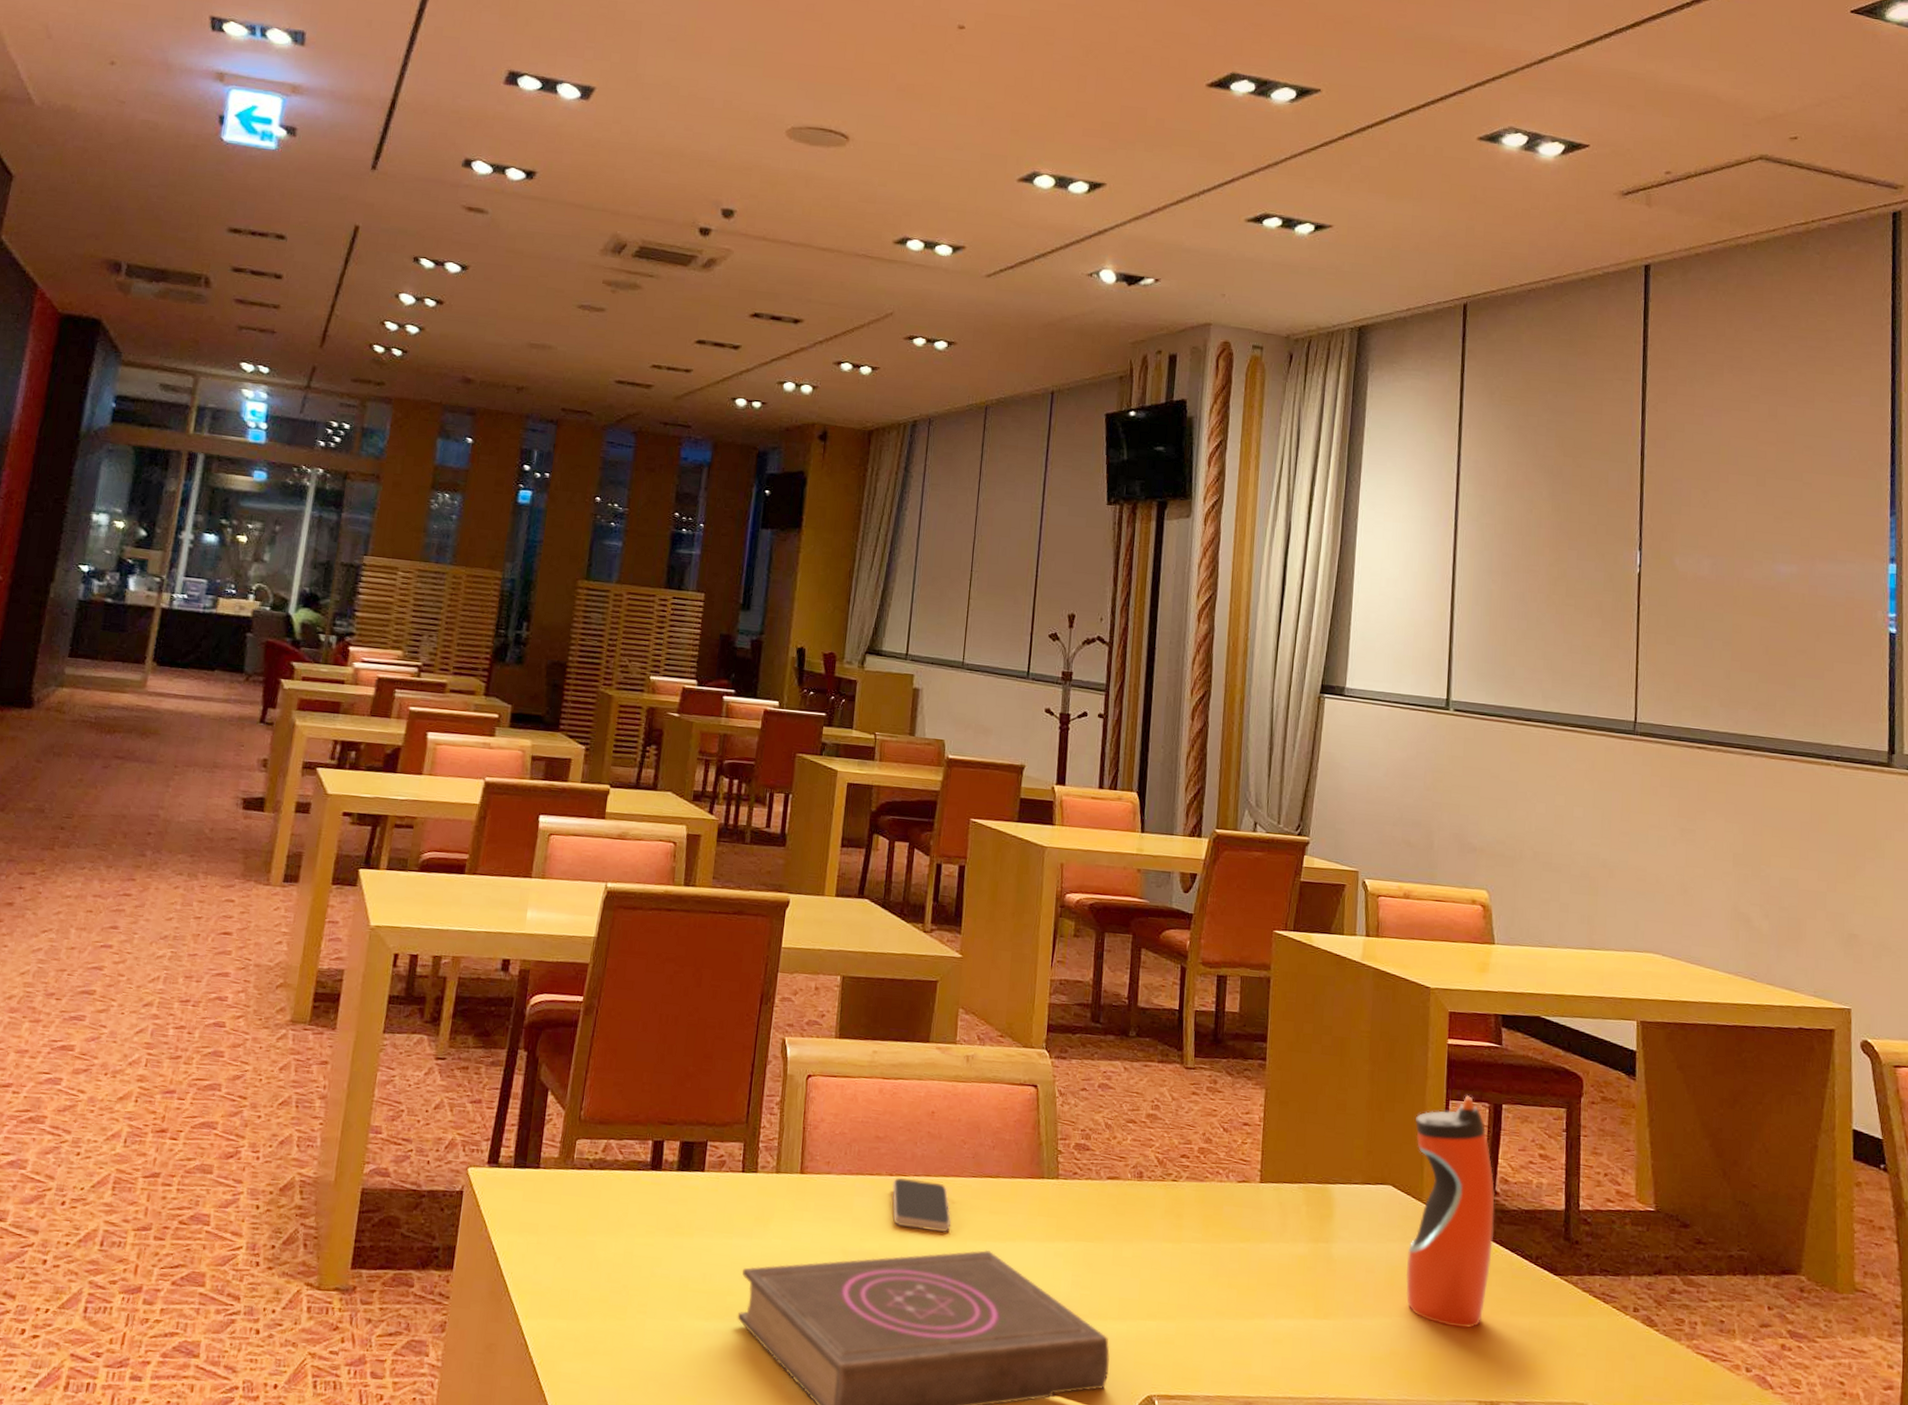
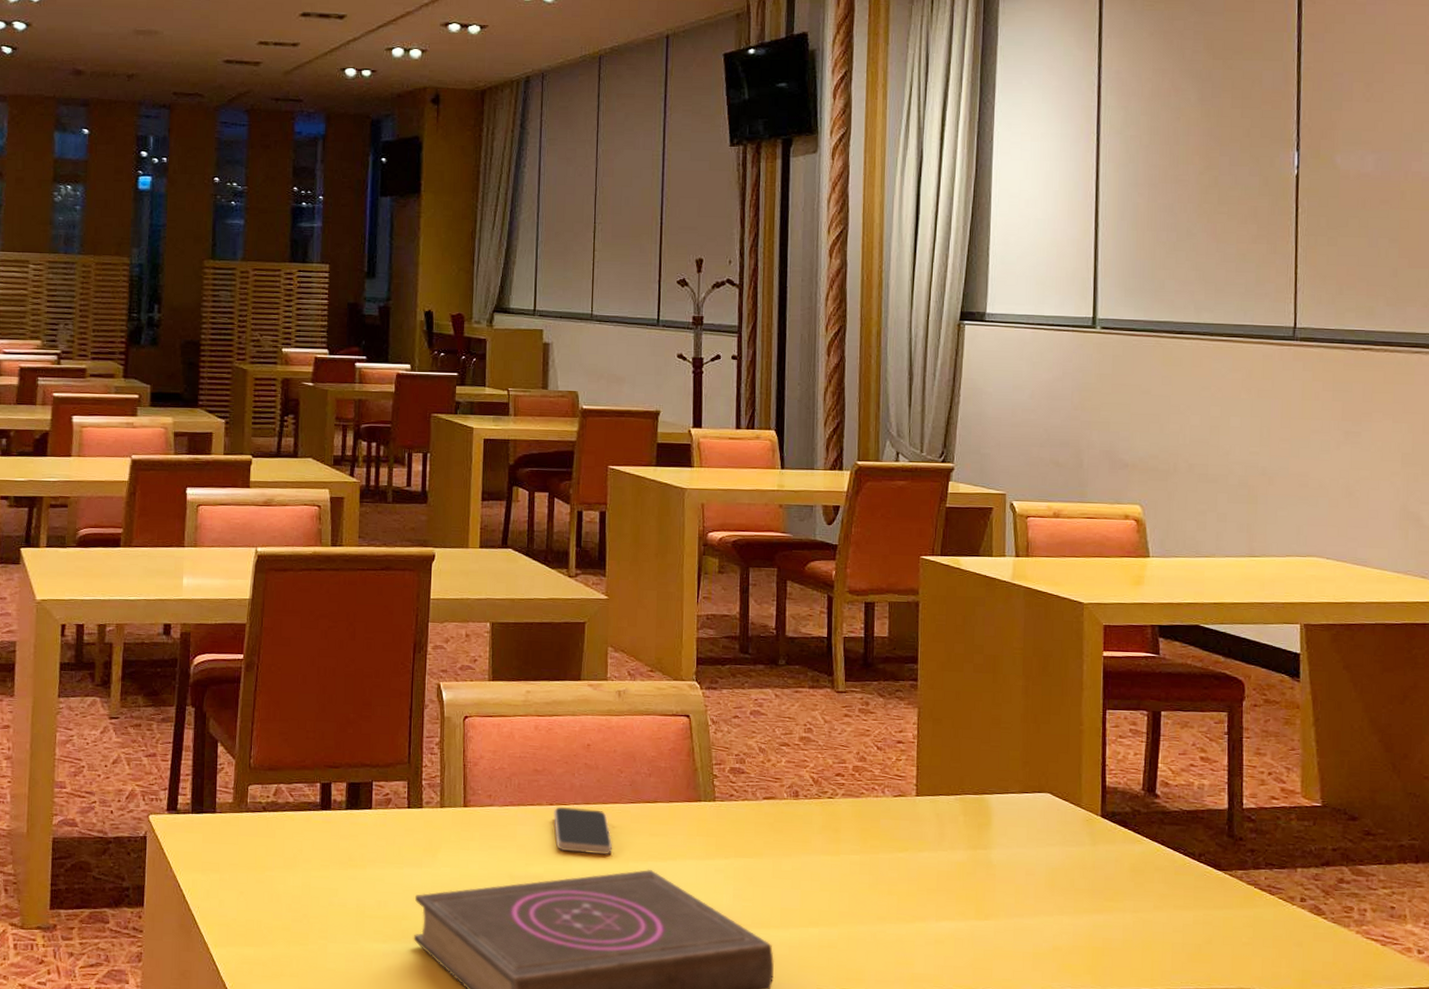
water bottle: present [1405,1095,1495,1328] -> none [1066,705,1155,923]

